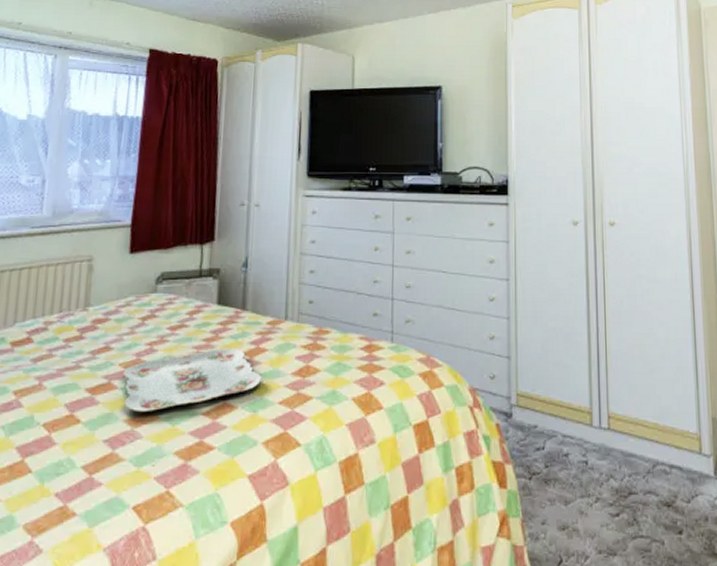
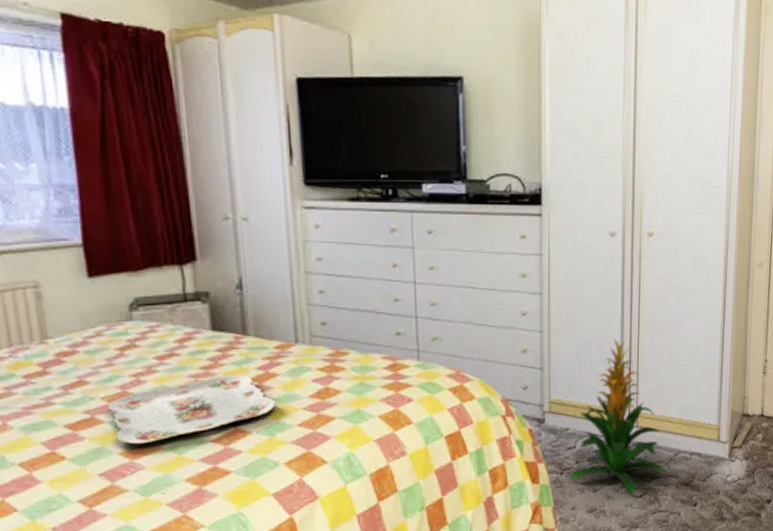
indoor plant: none [539,328,645,513] -> present [570,338,667,495]

